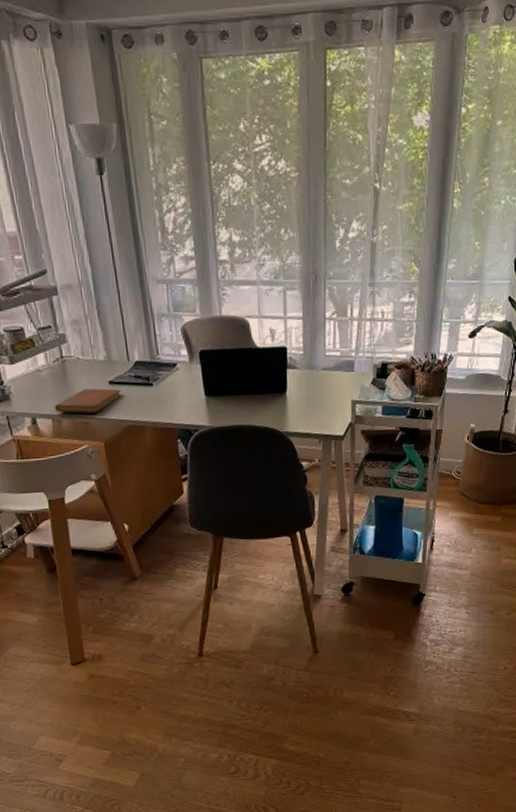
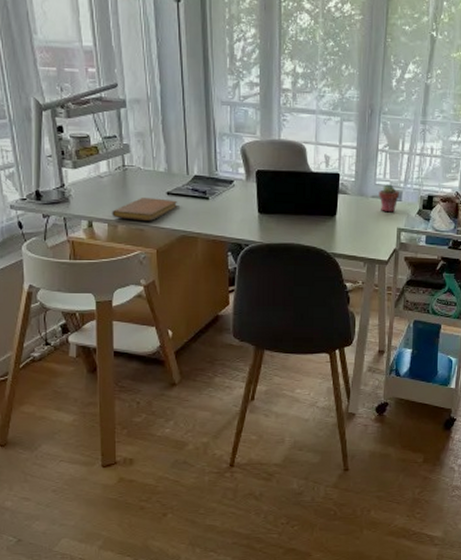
potted succulent: none [329,354,351,385] -> present [379,184,399,213]

